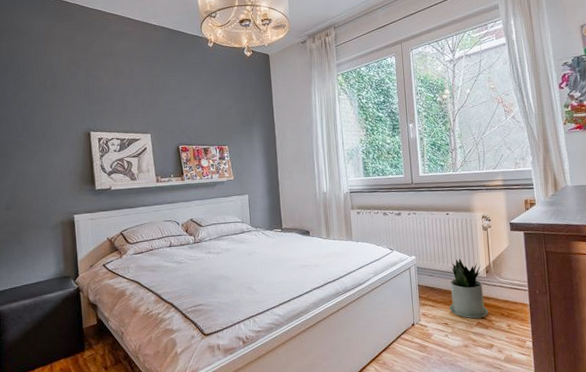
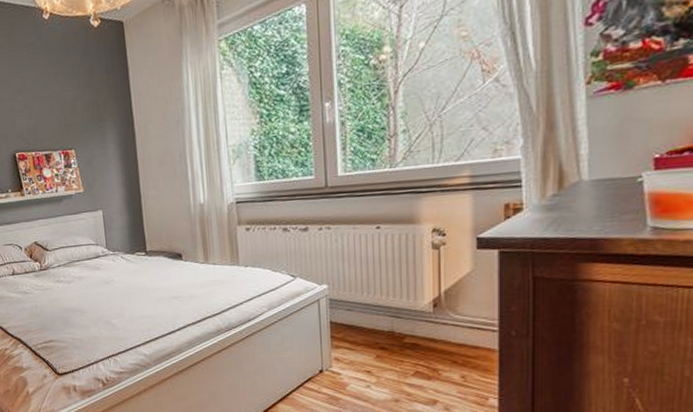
planter: present [449,259,489,319] -> none [374,288,434,367]

